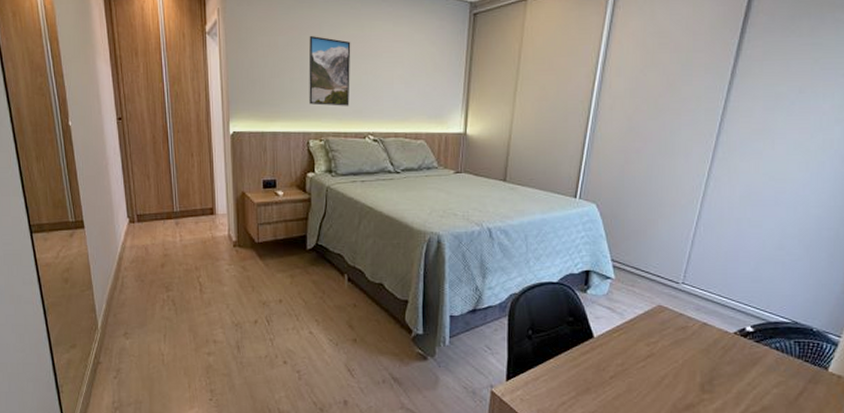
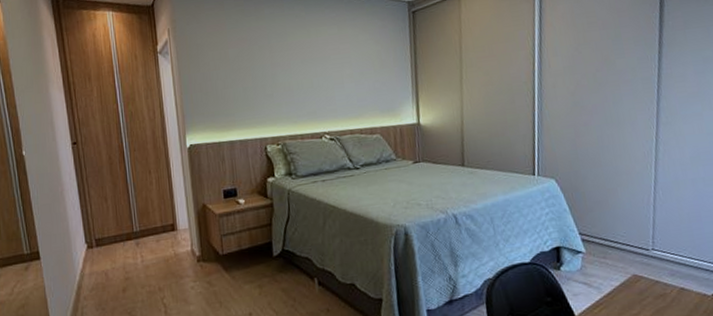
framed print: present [308,35,351,106] -> none [258,45,303,111]

